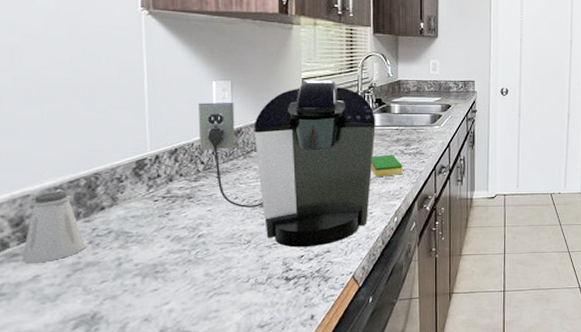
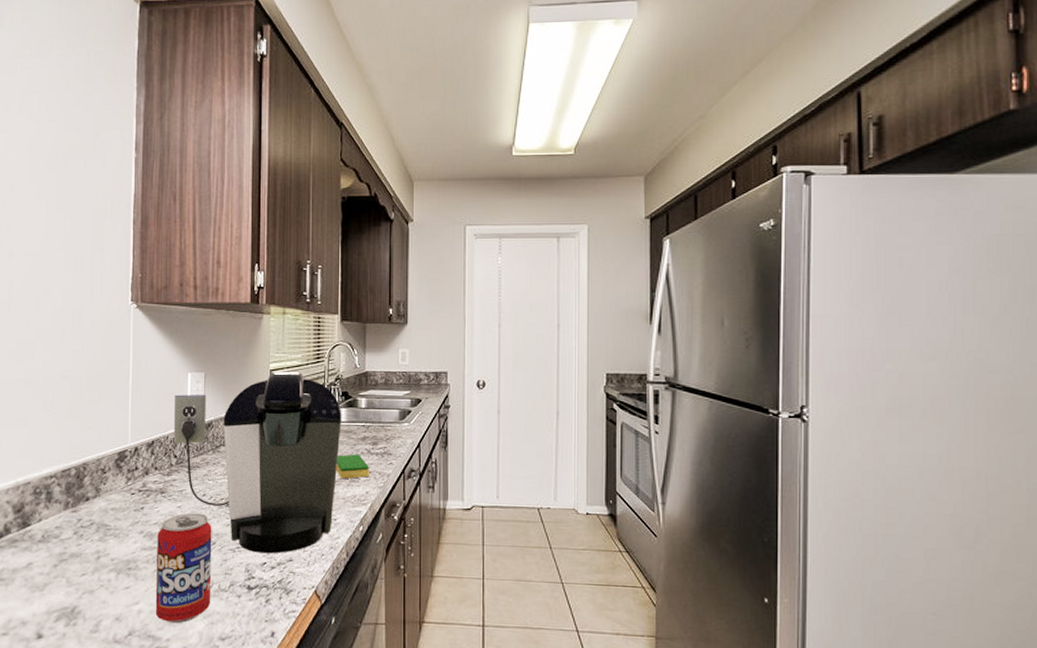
saltshaker: present [21,192,85,263] -> none [19,480,71,551]
beverage can: none [186,215,248,318] -> present [155,513,212,624]

